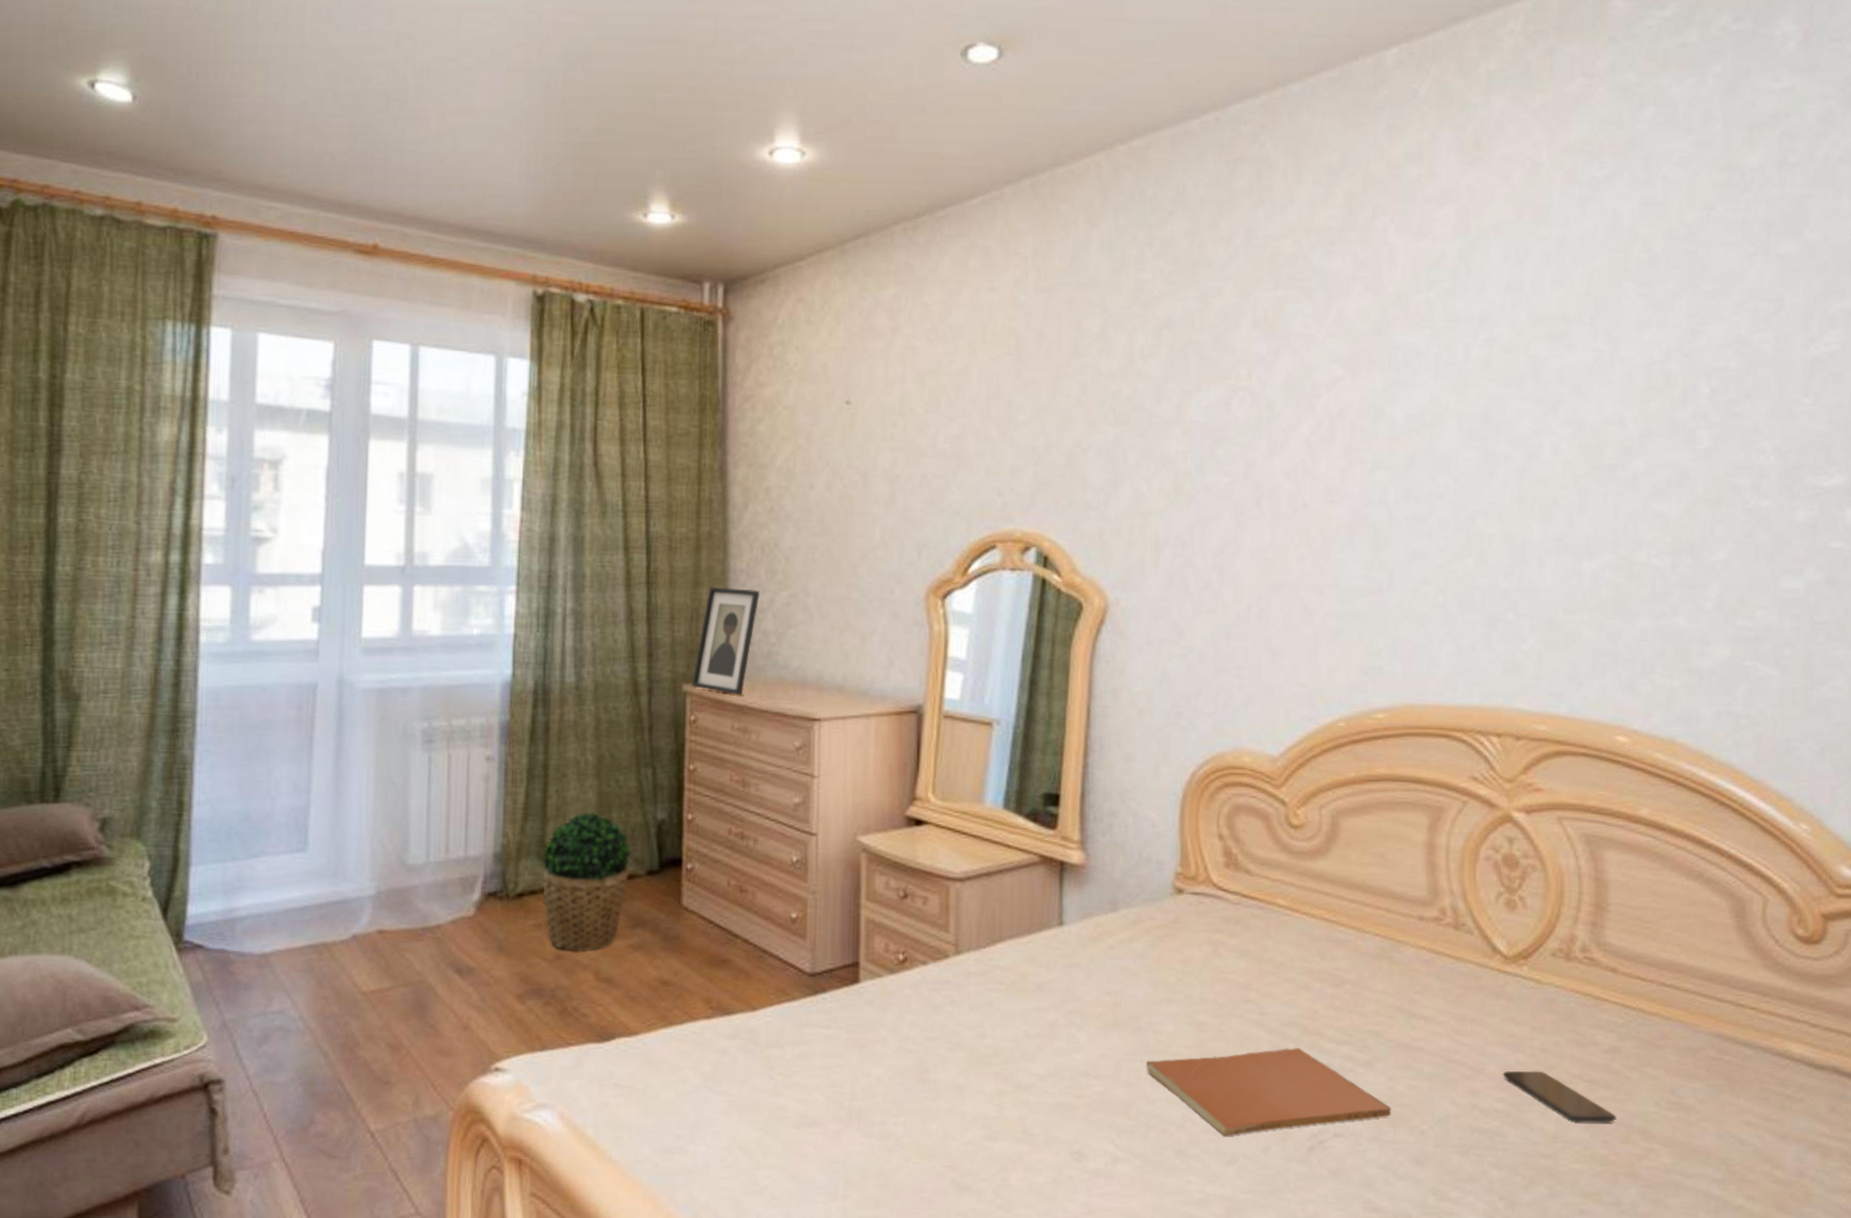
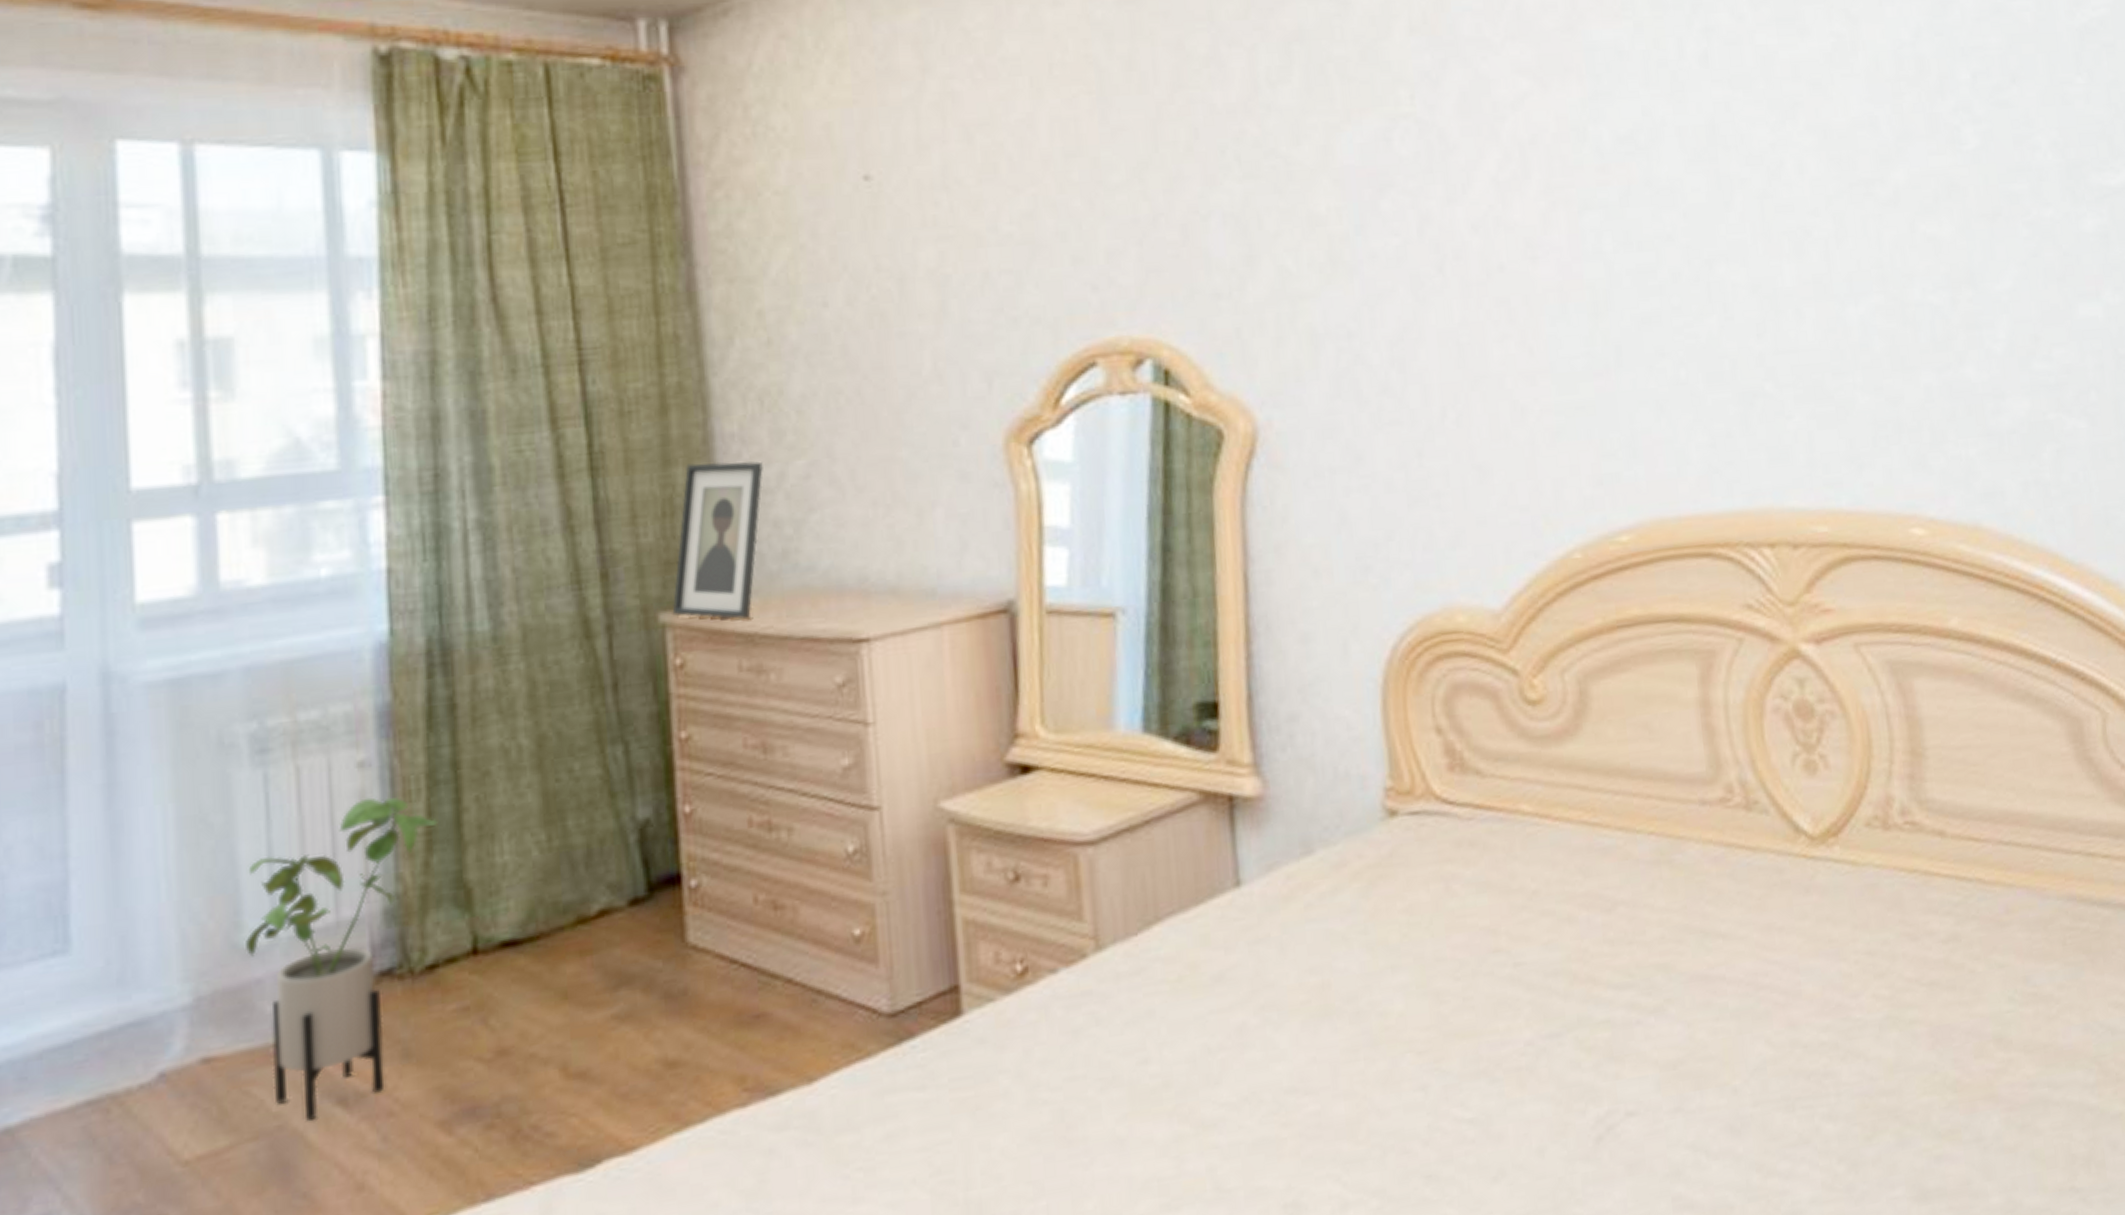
house plant: none [410,780,532,980] -> present [246,797,439,1121]
potted plant: present [542,812,631,951] -> none [462,823,603,1042]
book: present [1146,1047,1392,1136] -> none [1372,1002,1695,1143]
smartphone: present [1502,1070,1617,1122] -> none [1824,980,1966,1041]

